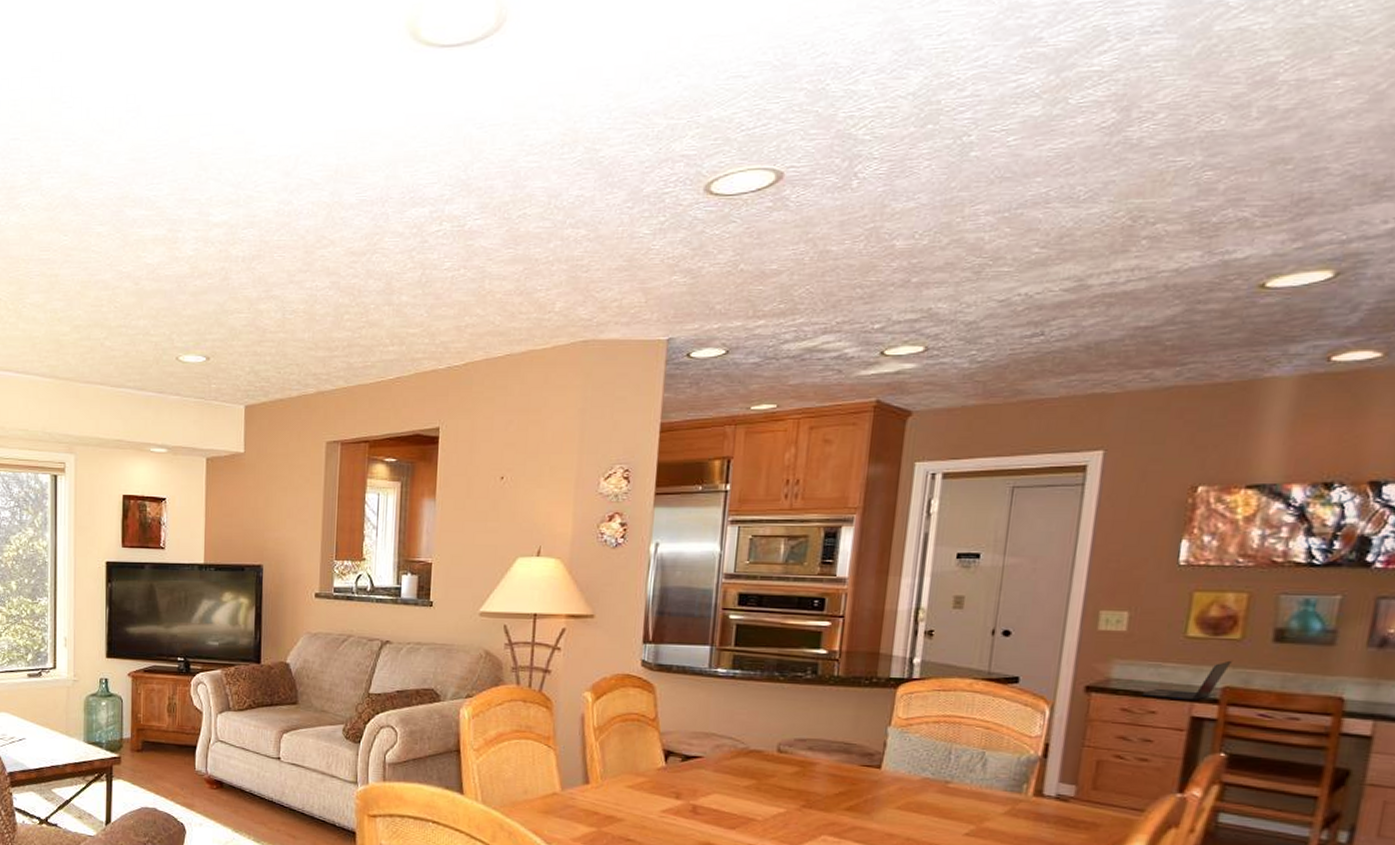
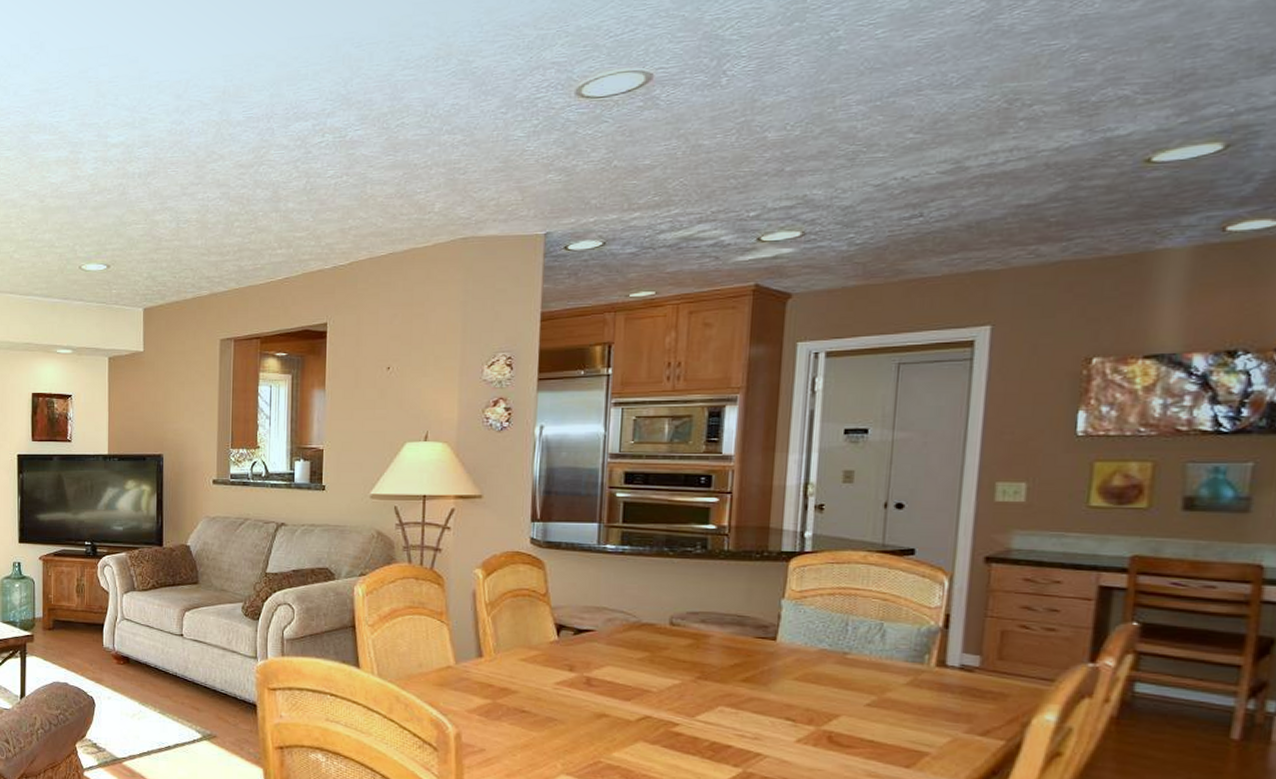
laptop: present [1141,660,1232,702] -> none [1045,529,1139,571]

